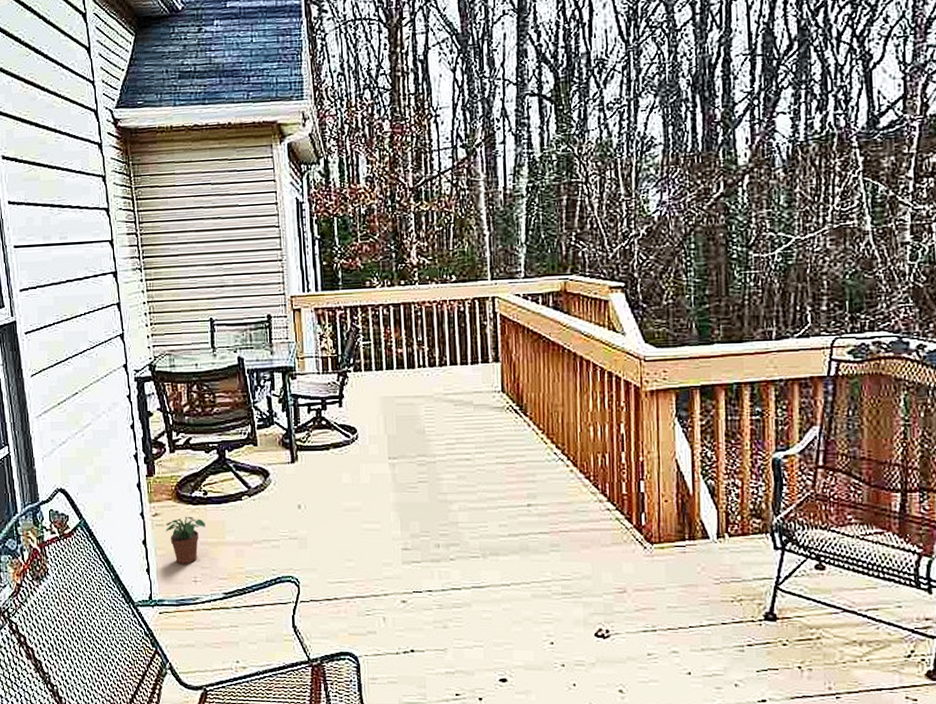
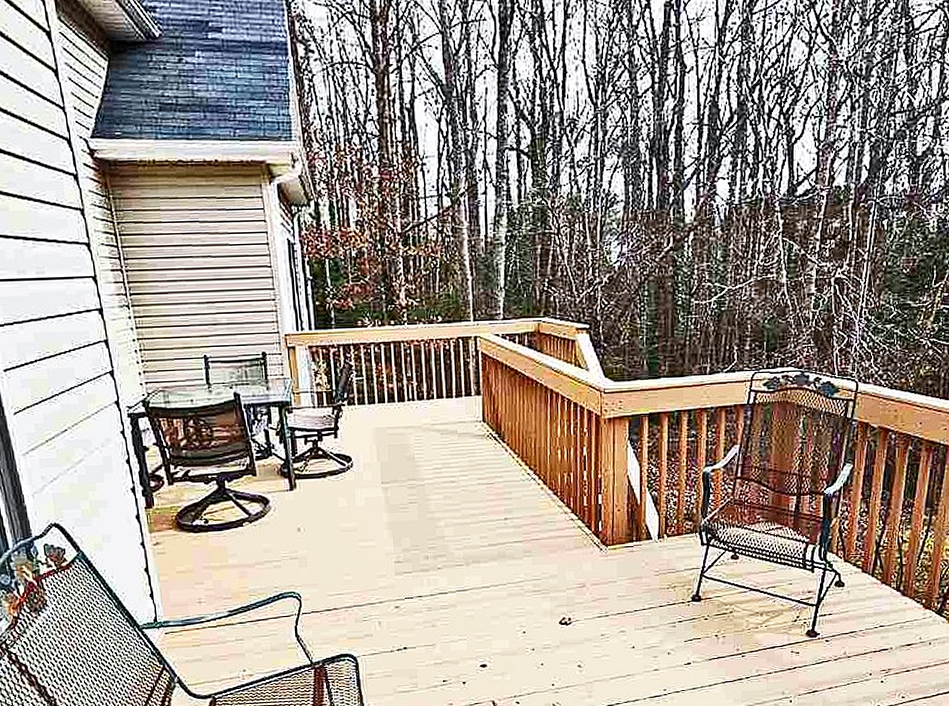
potted plant: present [166,516,205,565] -> none [167,543,208,589]

